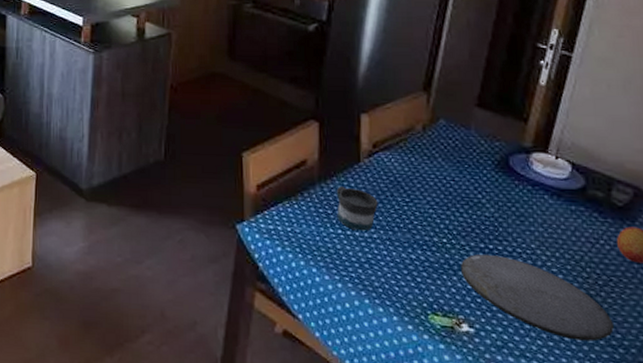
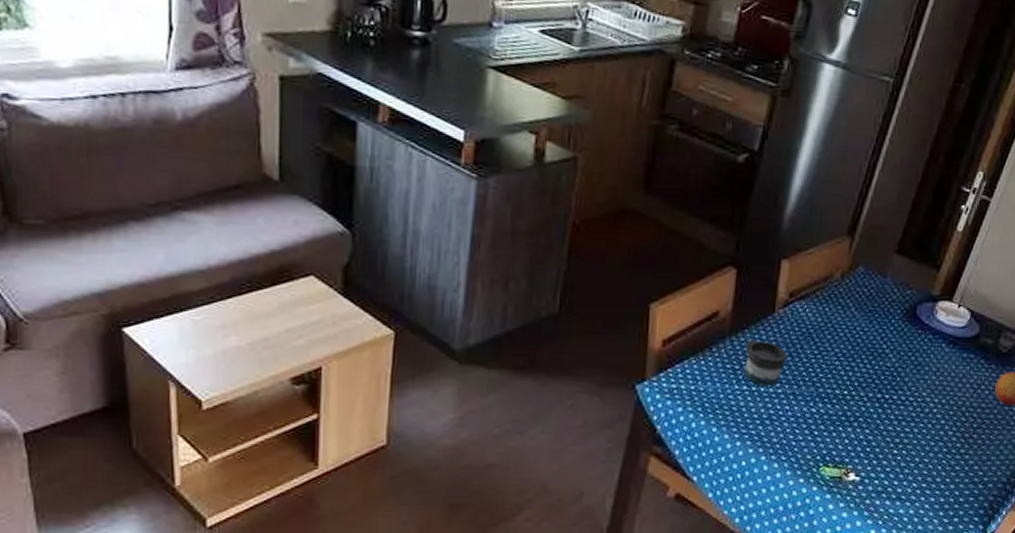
plate: present [461,254,614,341] -> none [856,404,979,480]

